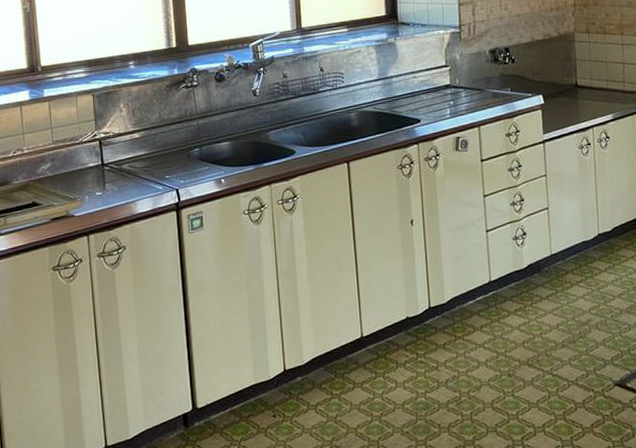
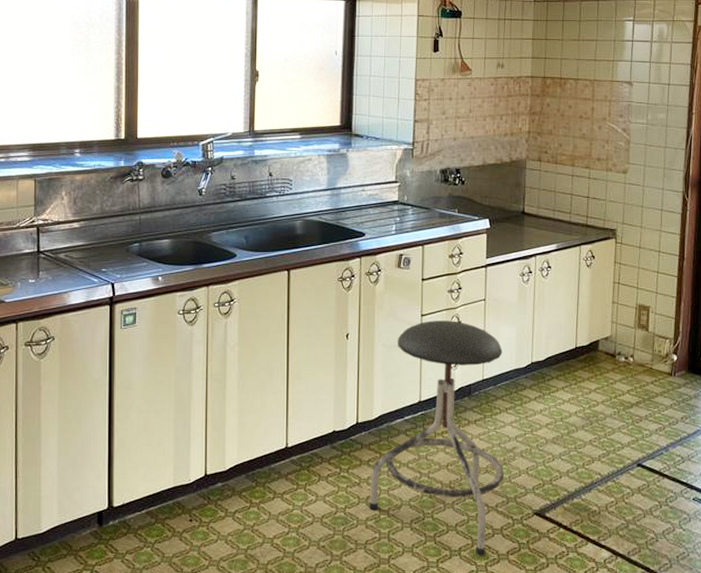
stool: none [448,198,582,431] -> present [369,320,505,556]

